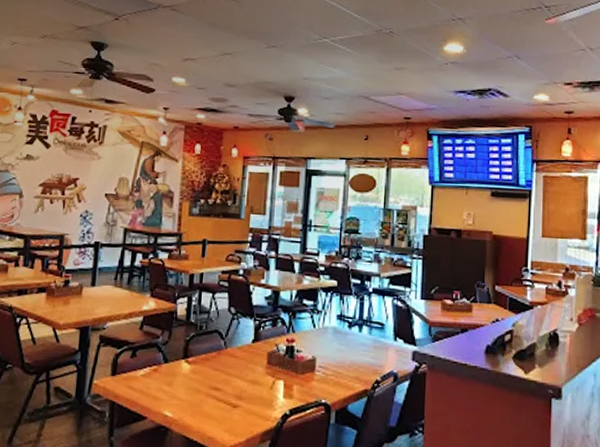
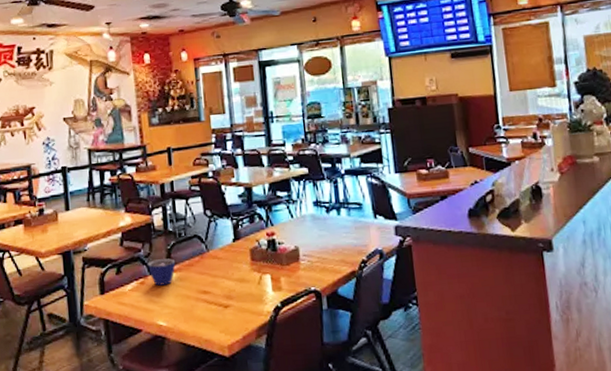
cup: none [164,348,192,376] -> present [148,258,176,286]

